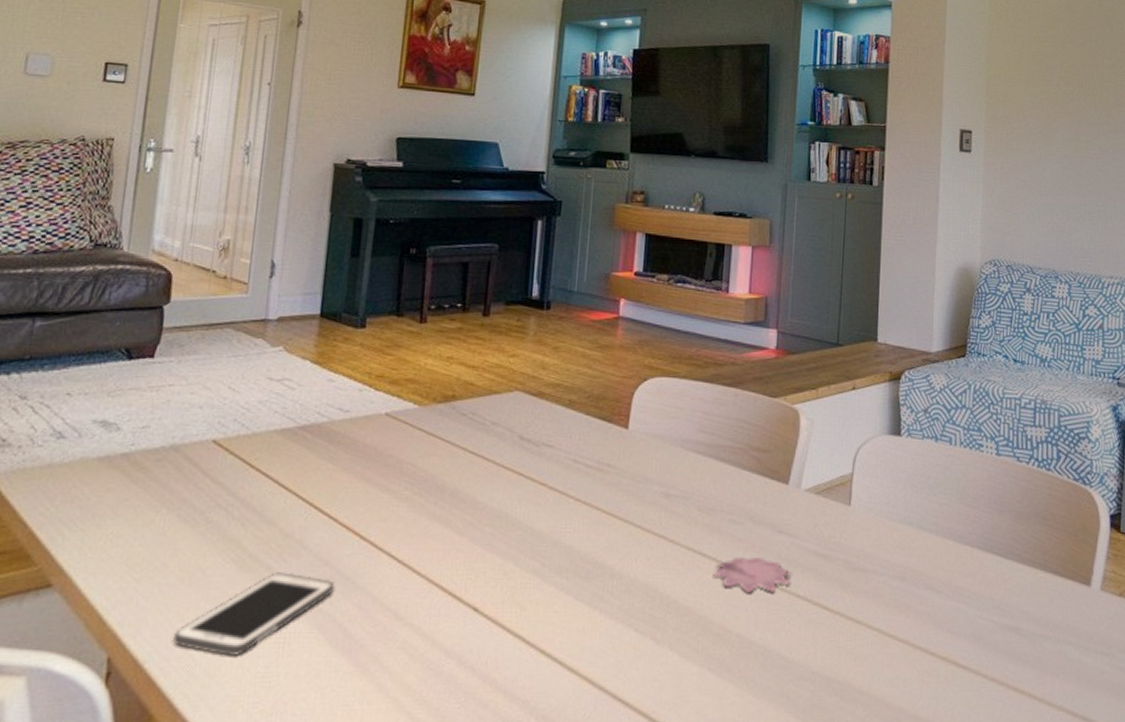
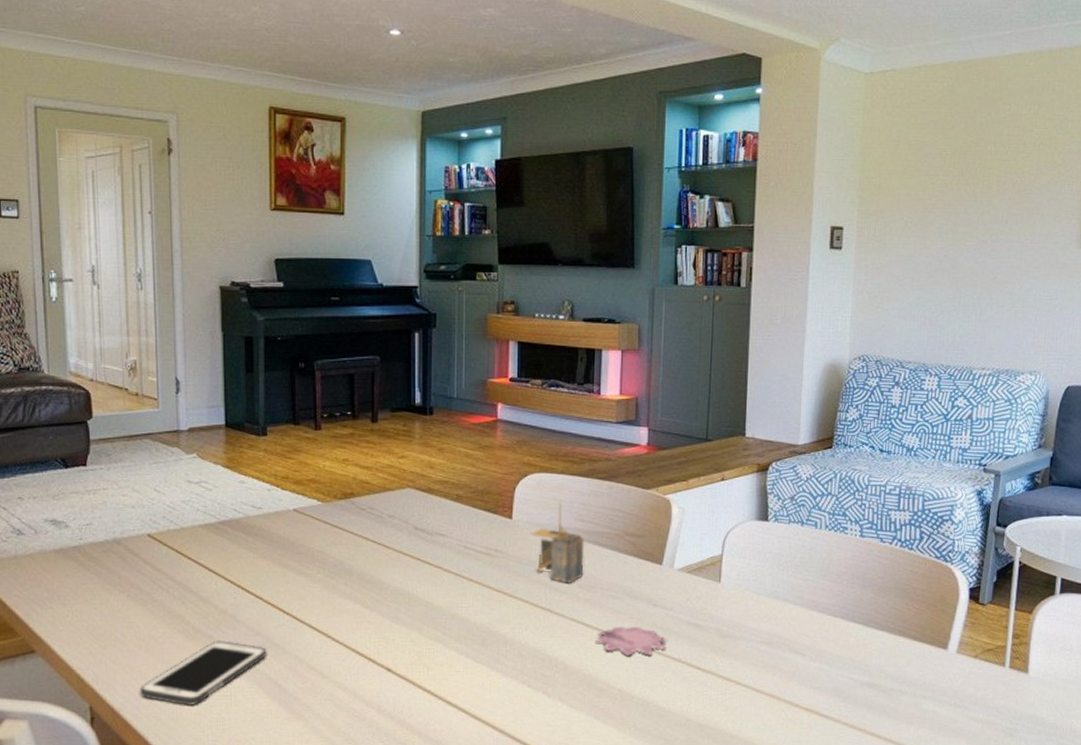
architectural model: none [646,411,706,505] -> present [529,503,585,583]

